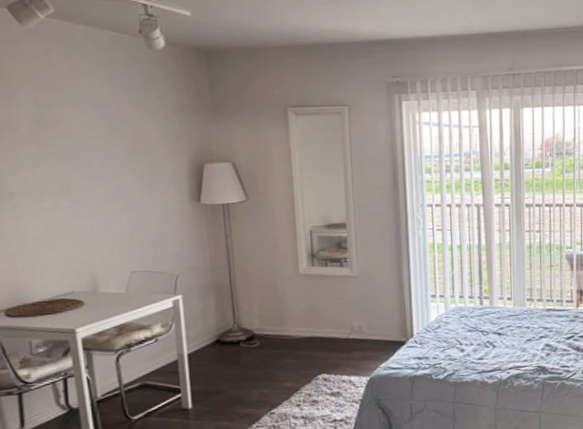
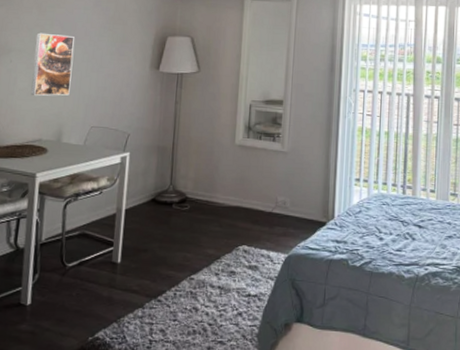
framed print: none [41,170,98,244] -> present [30,32,74,96]

